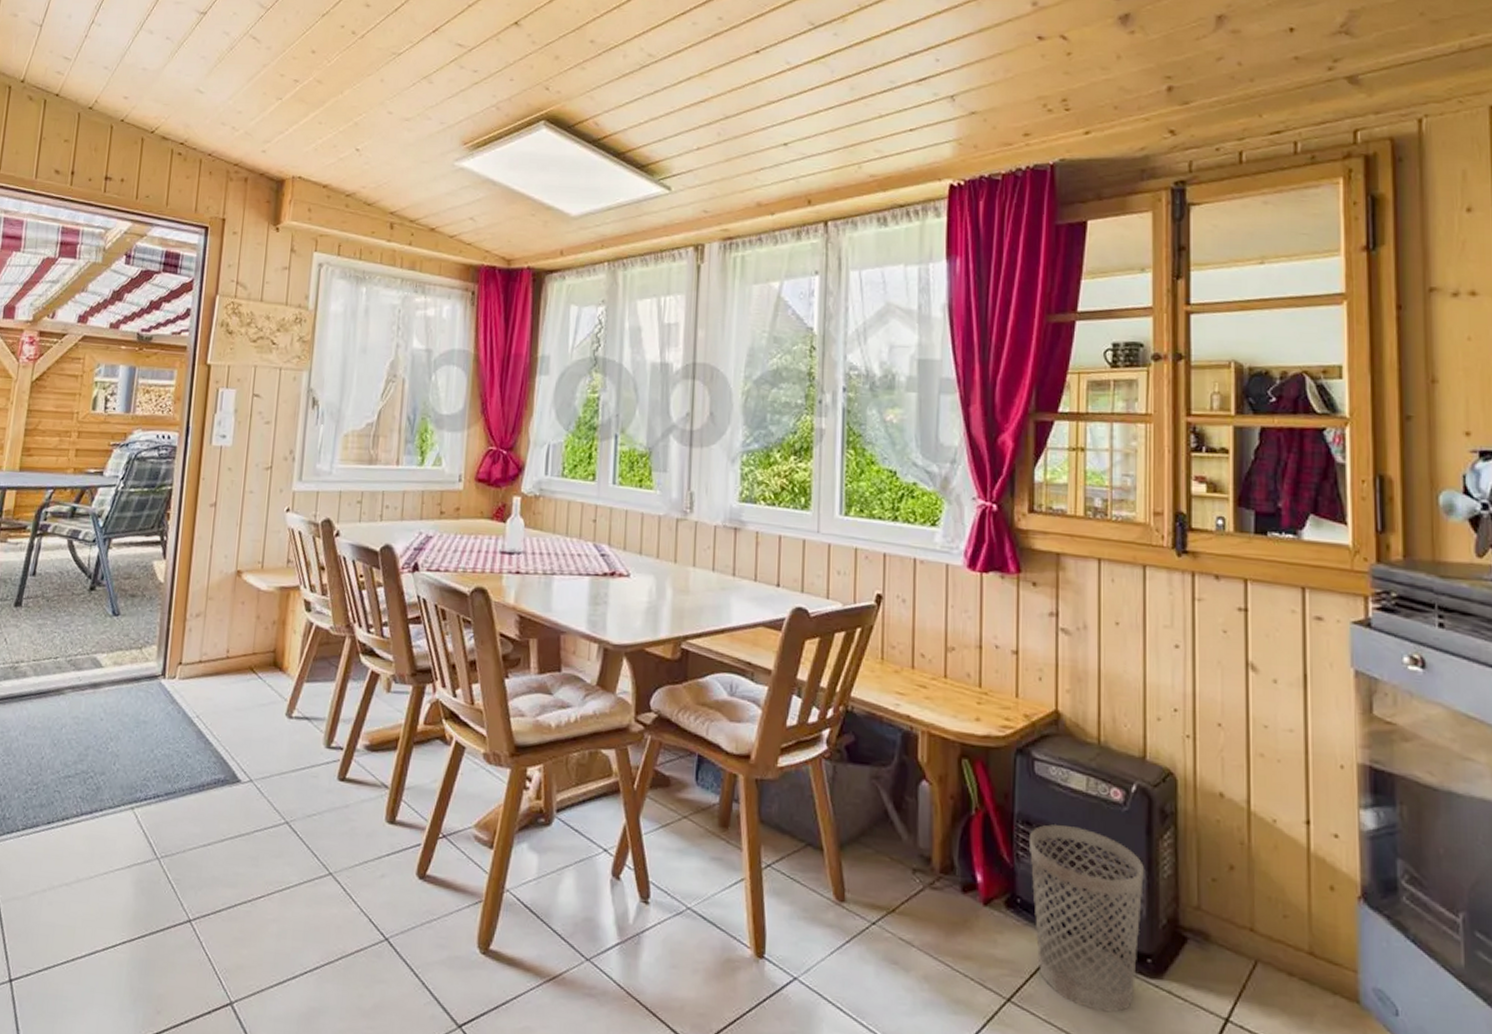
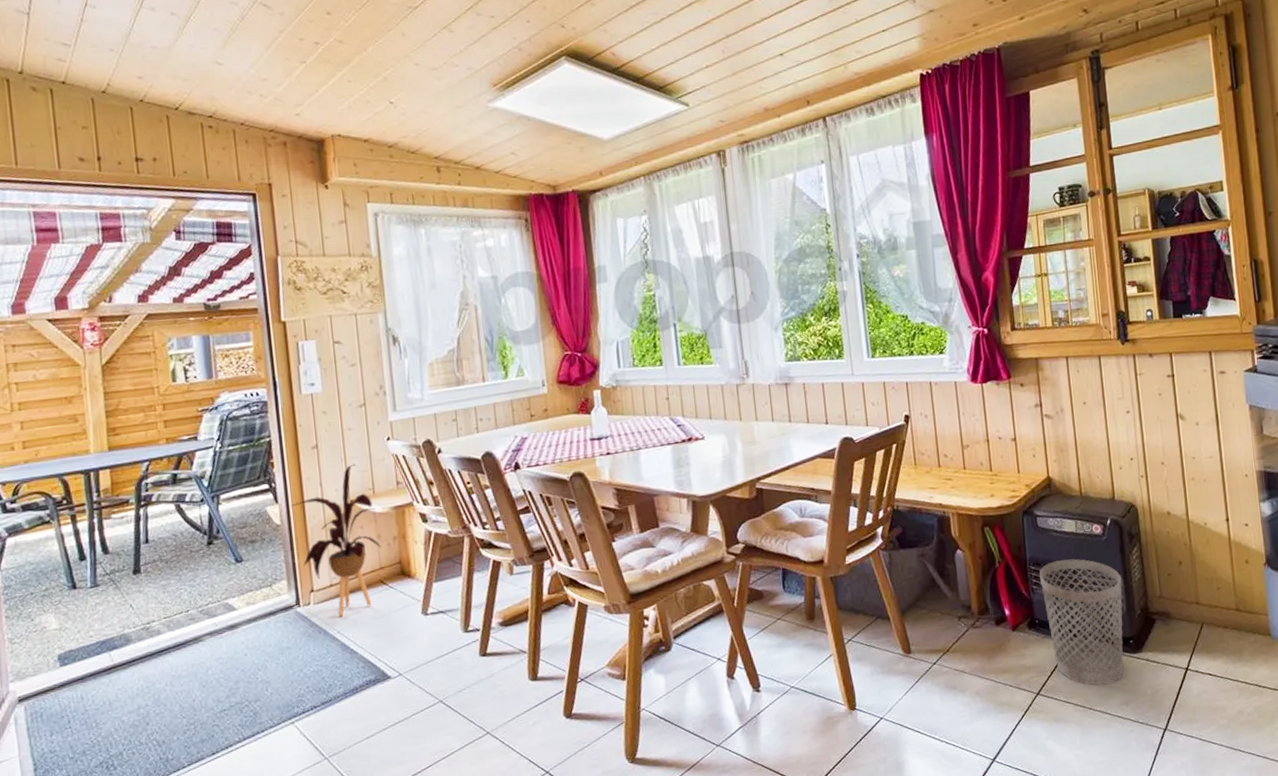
house plant: none [177,531,260,700] -> present [291,464,381,617]

